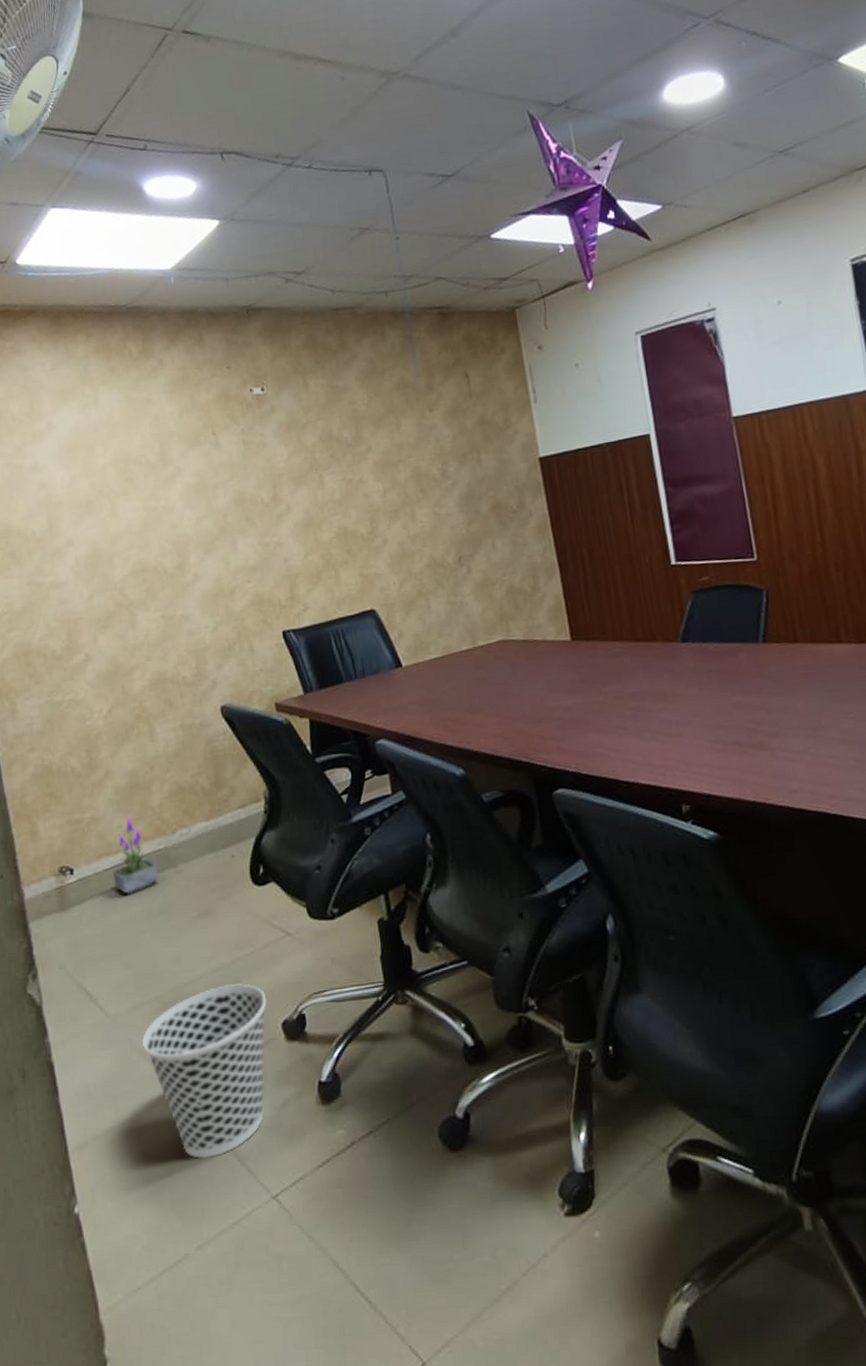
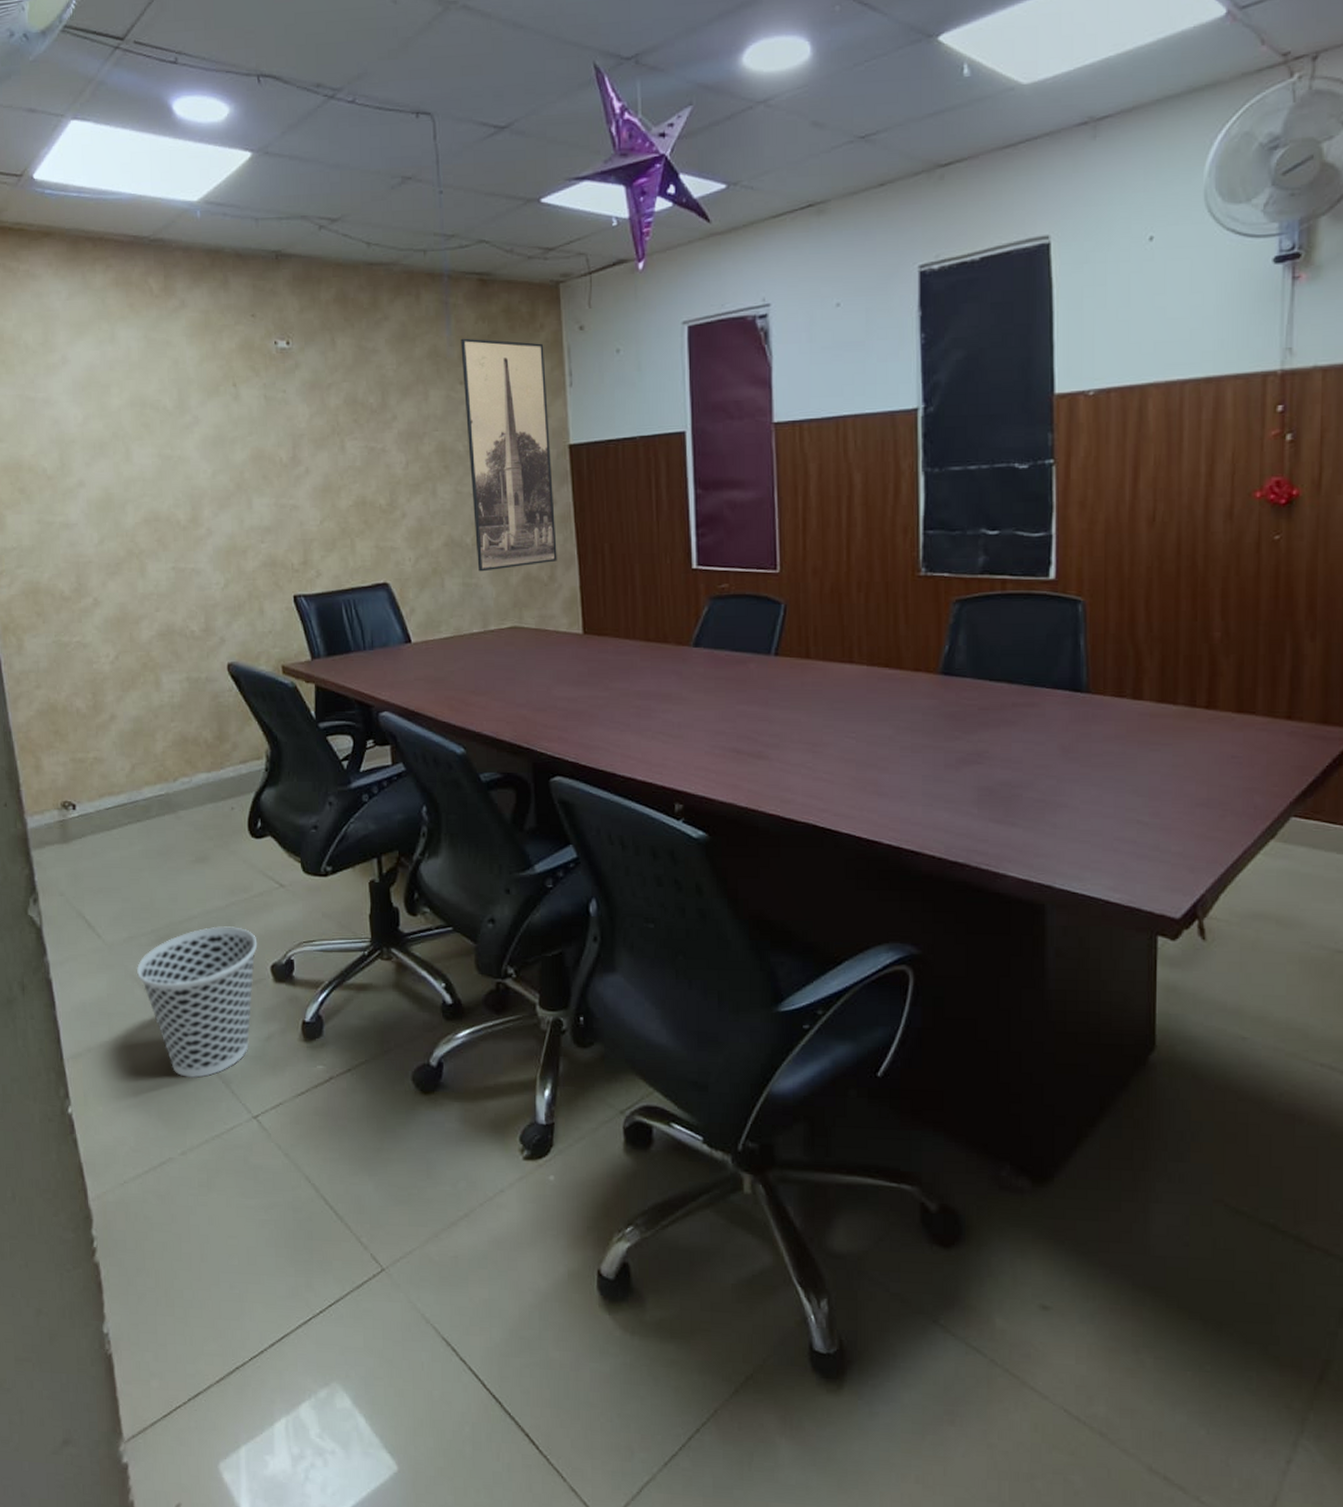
potted plant: present [113,813,159,895] -> none [114,757,159,835]
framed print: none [427,365,539,589] -> present [461,338,557,572]

